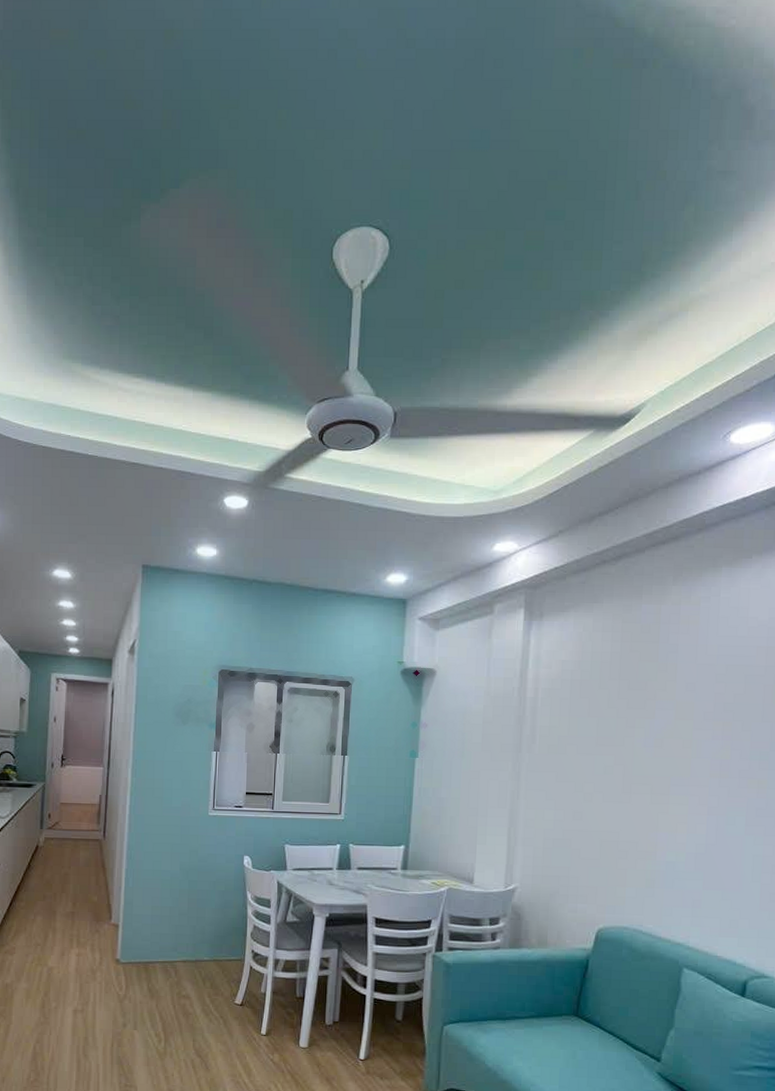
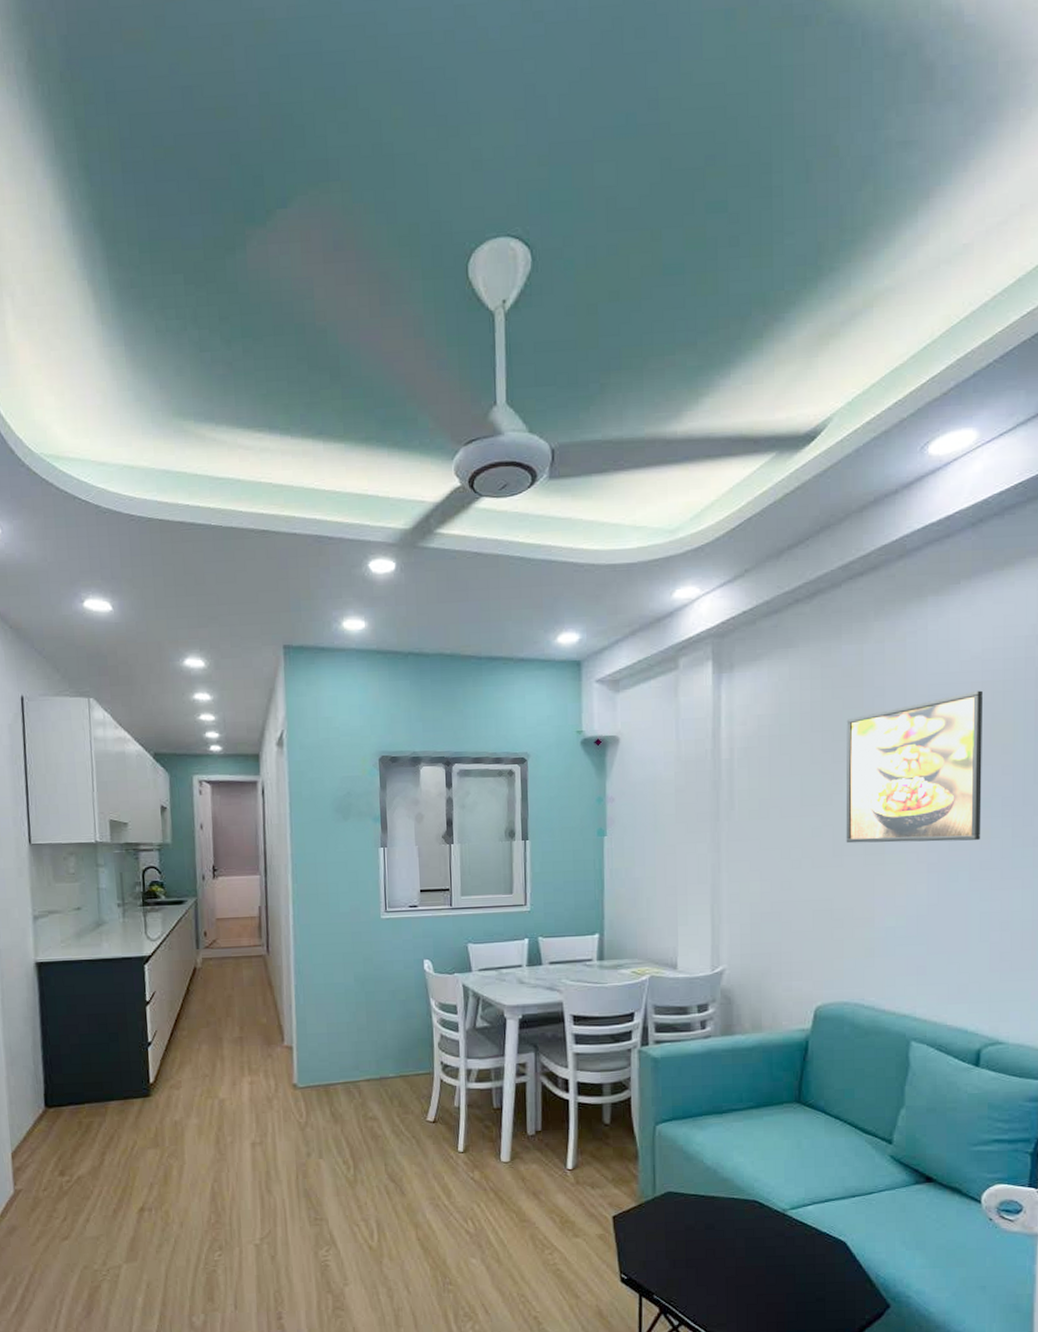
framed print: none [634,654,767,790] -> present [846,690,983,844]

